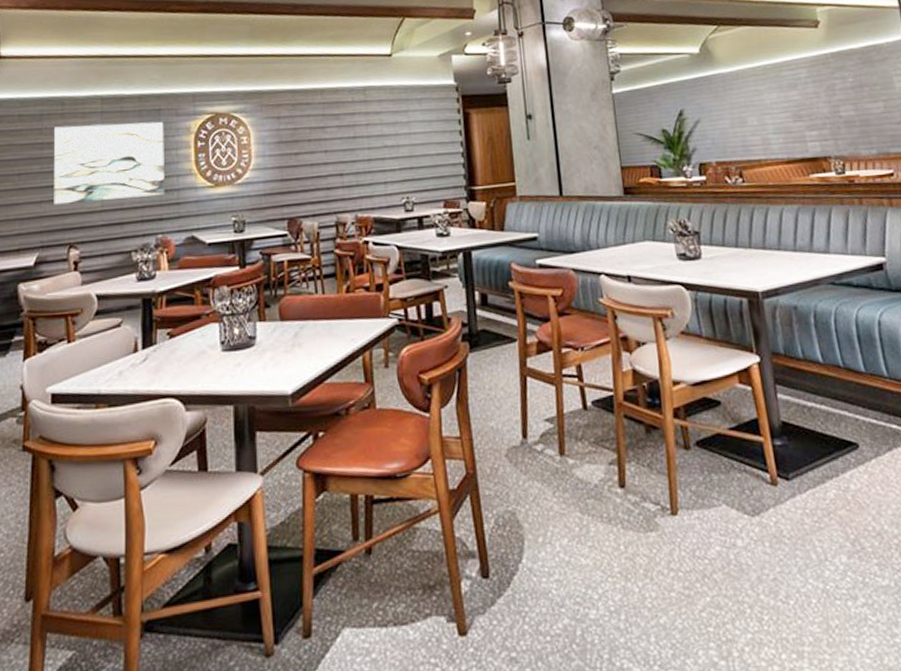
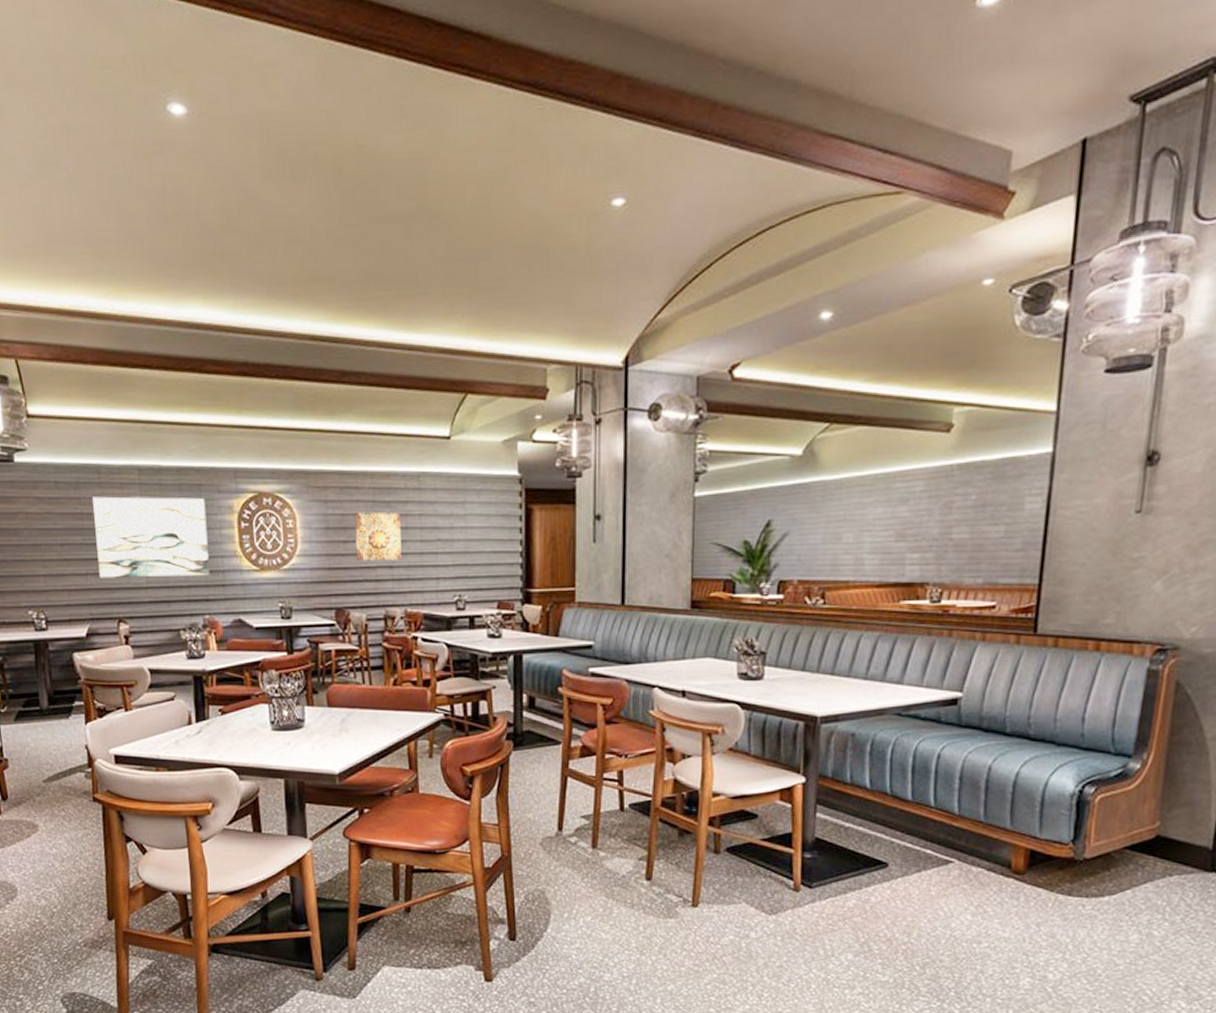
wall art: none [306,123,351,171] -> present [355,512,402,561]

